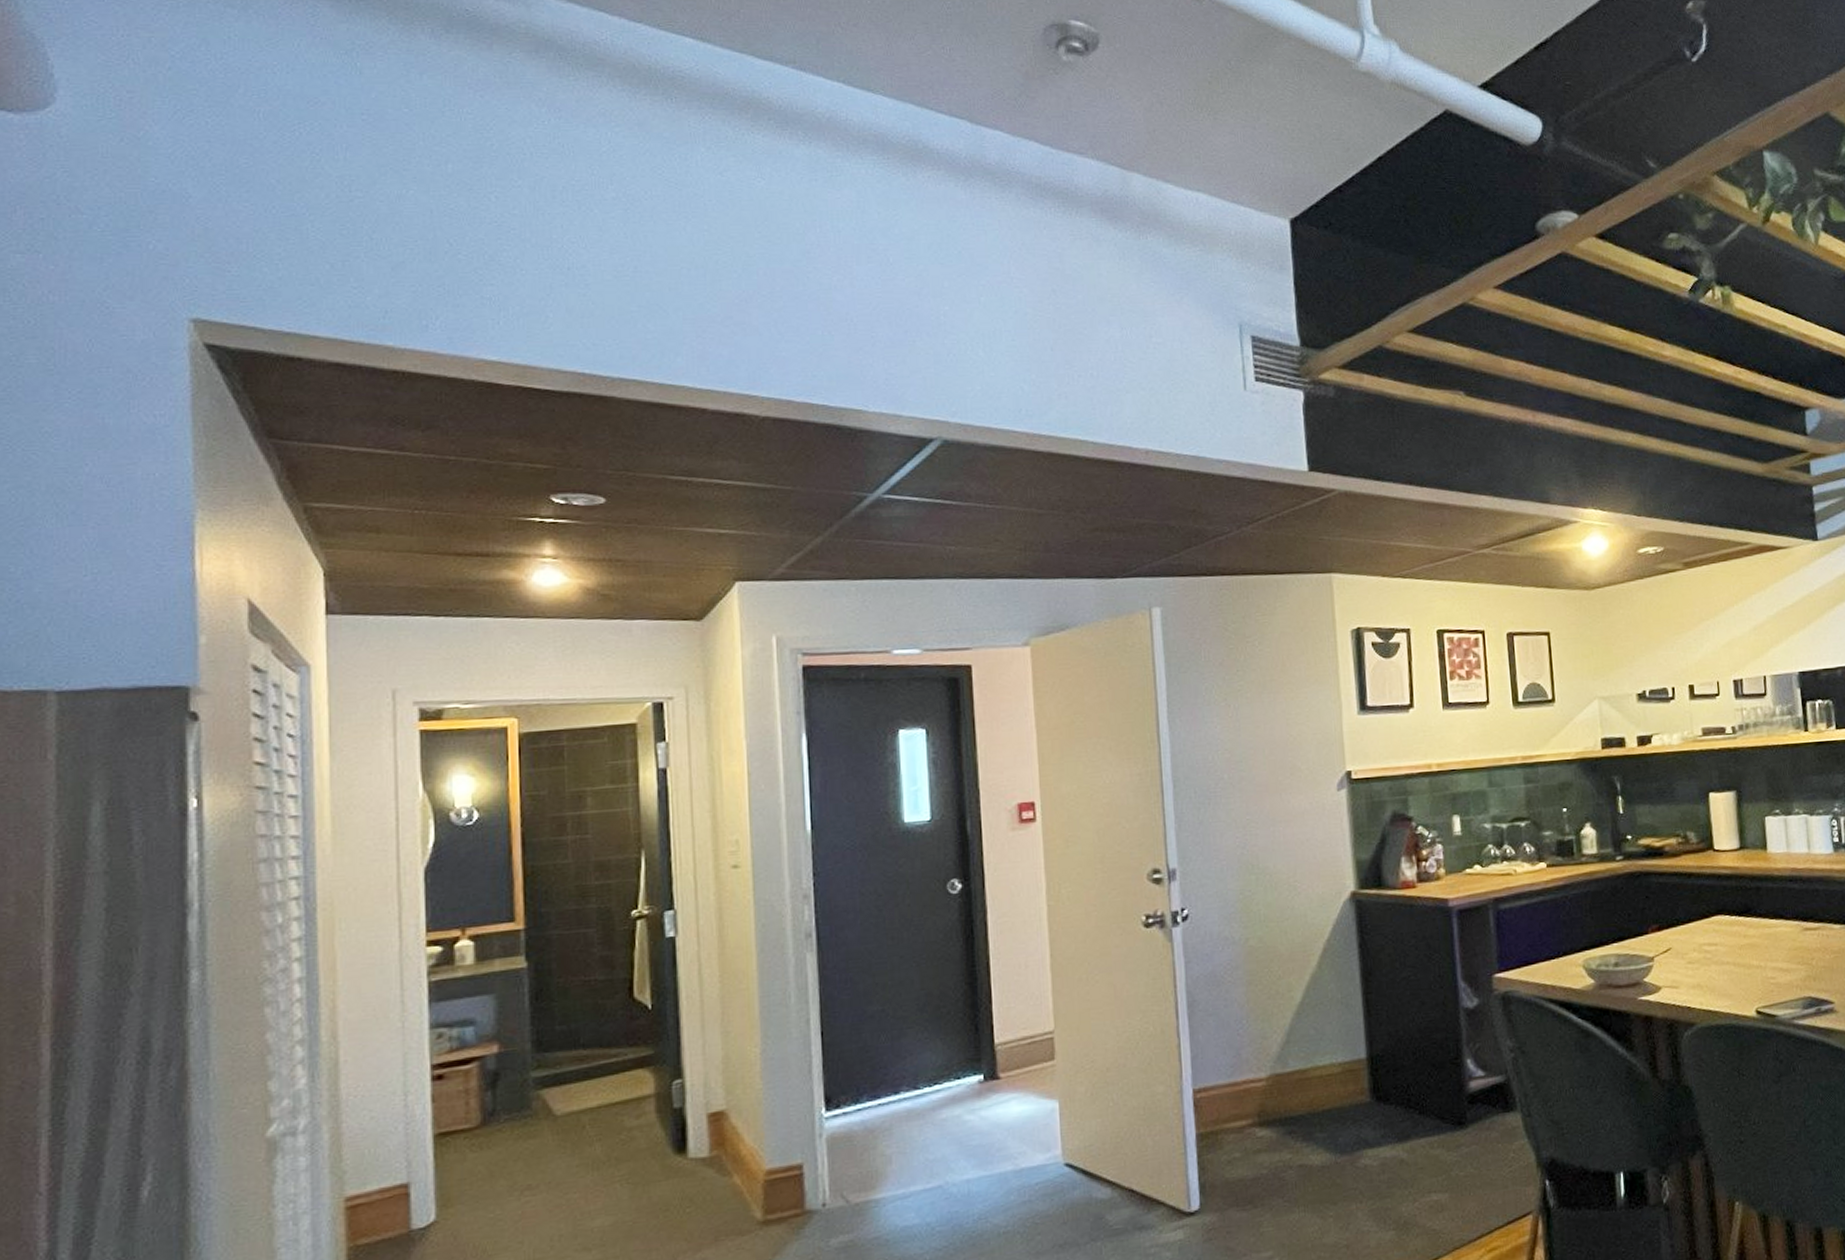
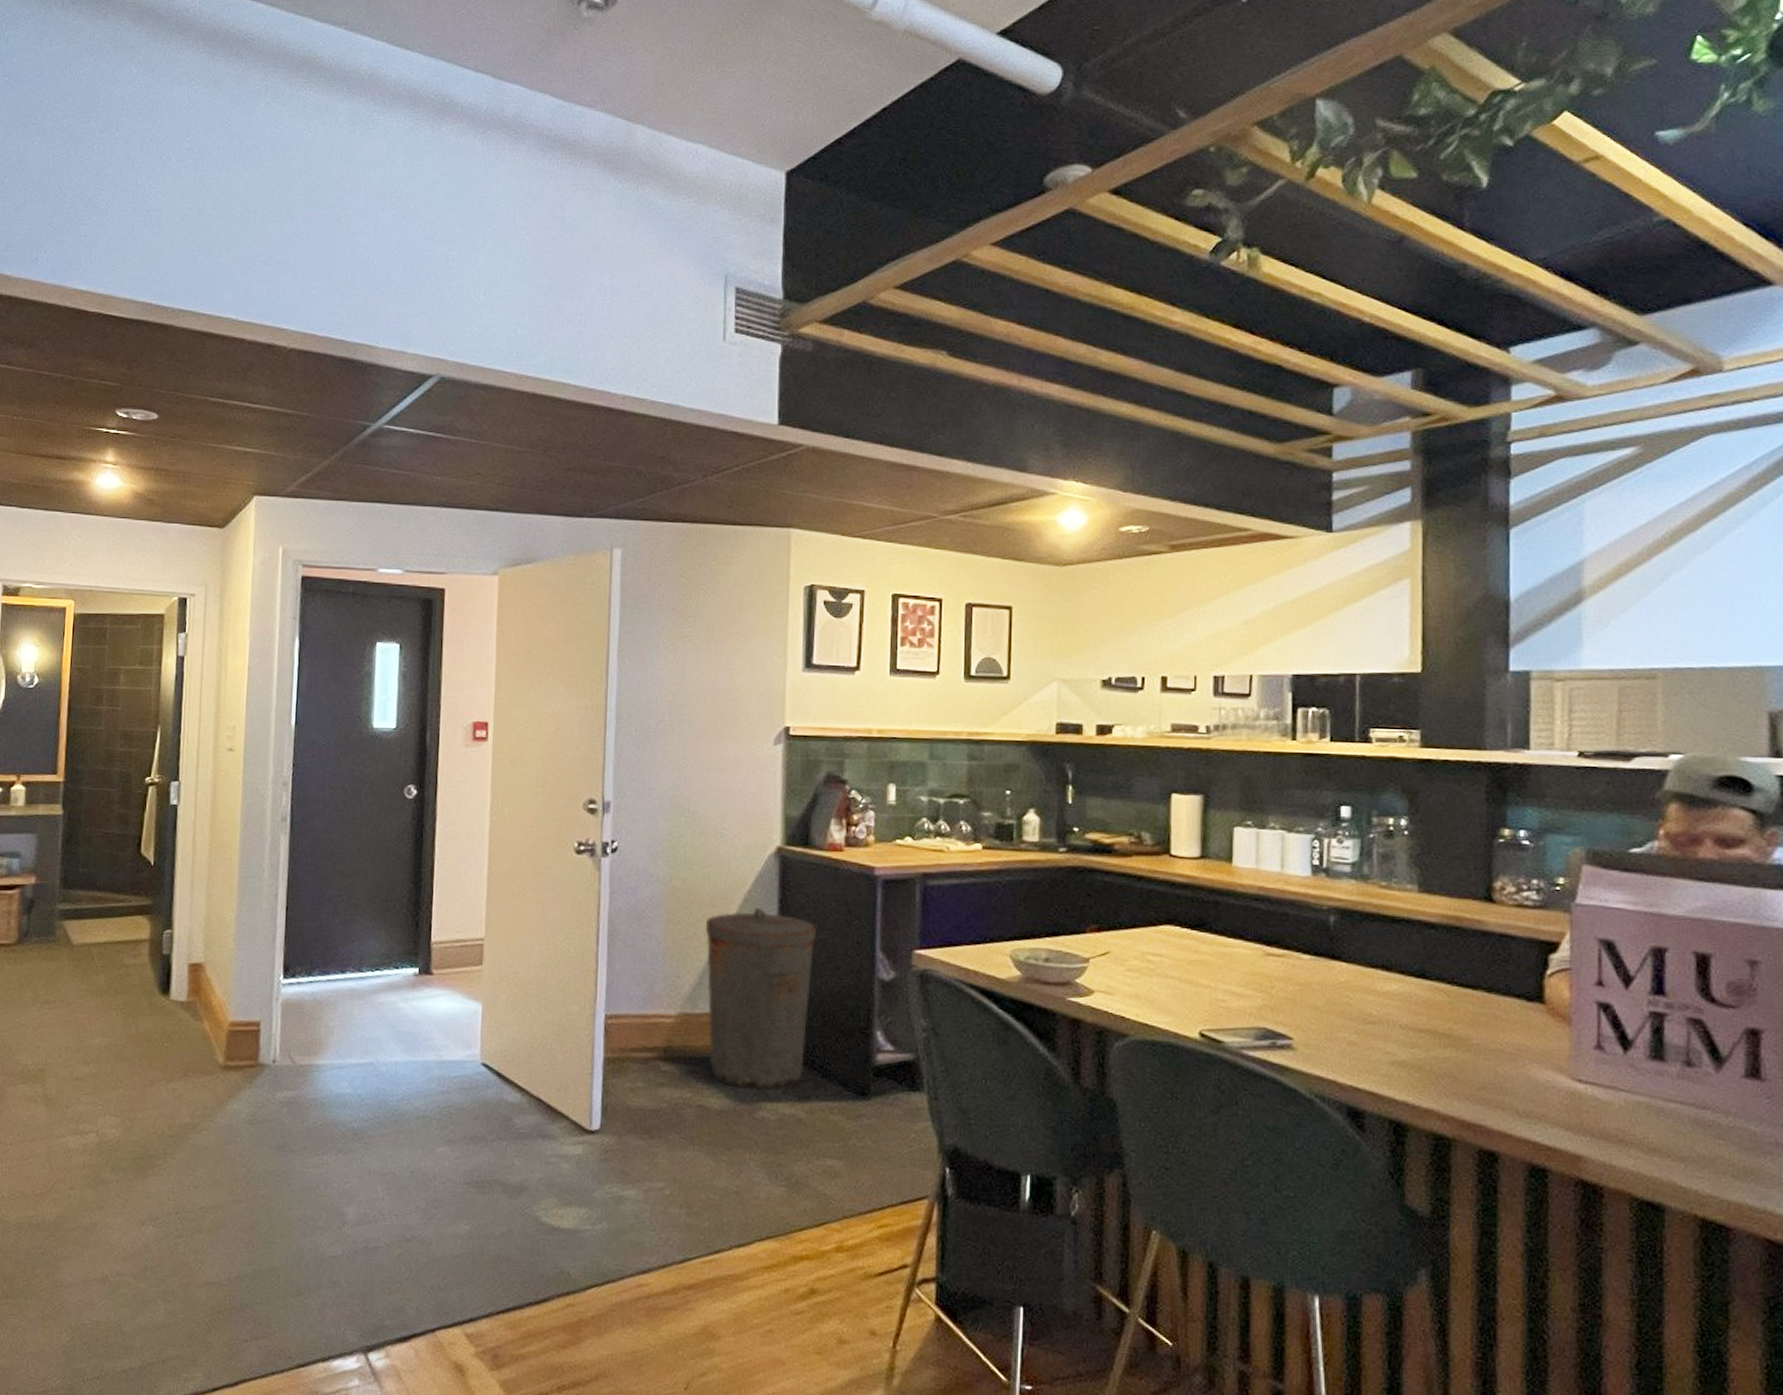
trash can: none [1288,956,1400,1140] -> present [706,908,816,1091]

